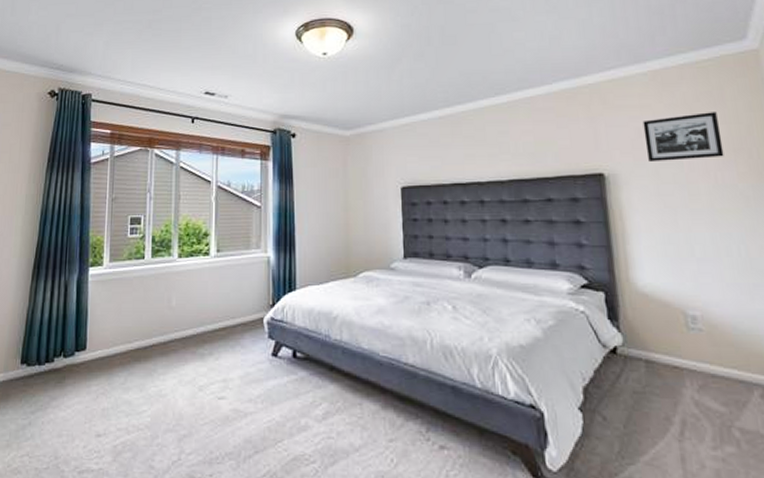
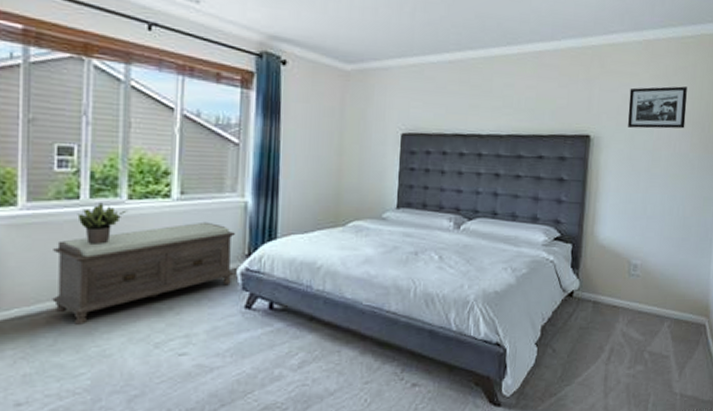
bench: none [124,275,262,366] -> present [52,221,235,325]
potted plant: none [143,261,177,296] -> present [77,202,127,244]

